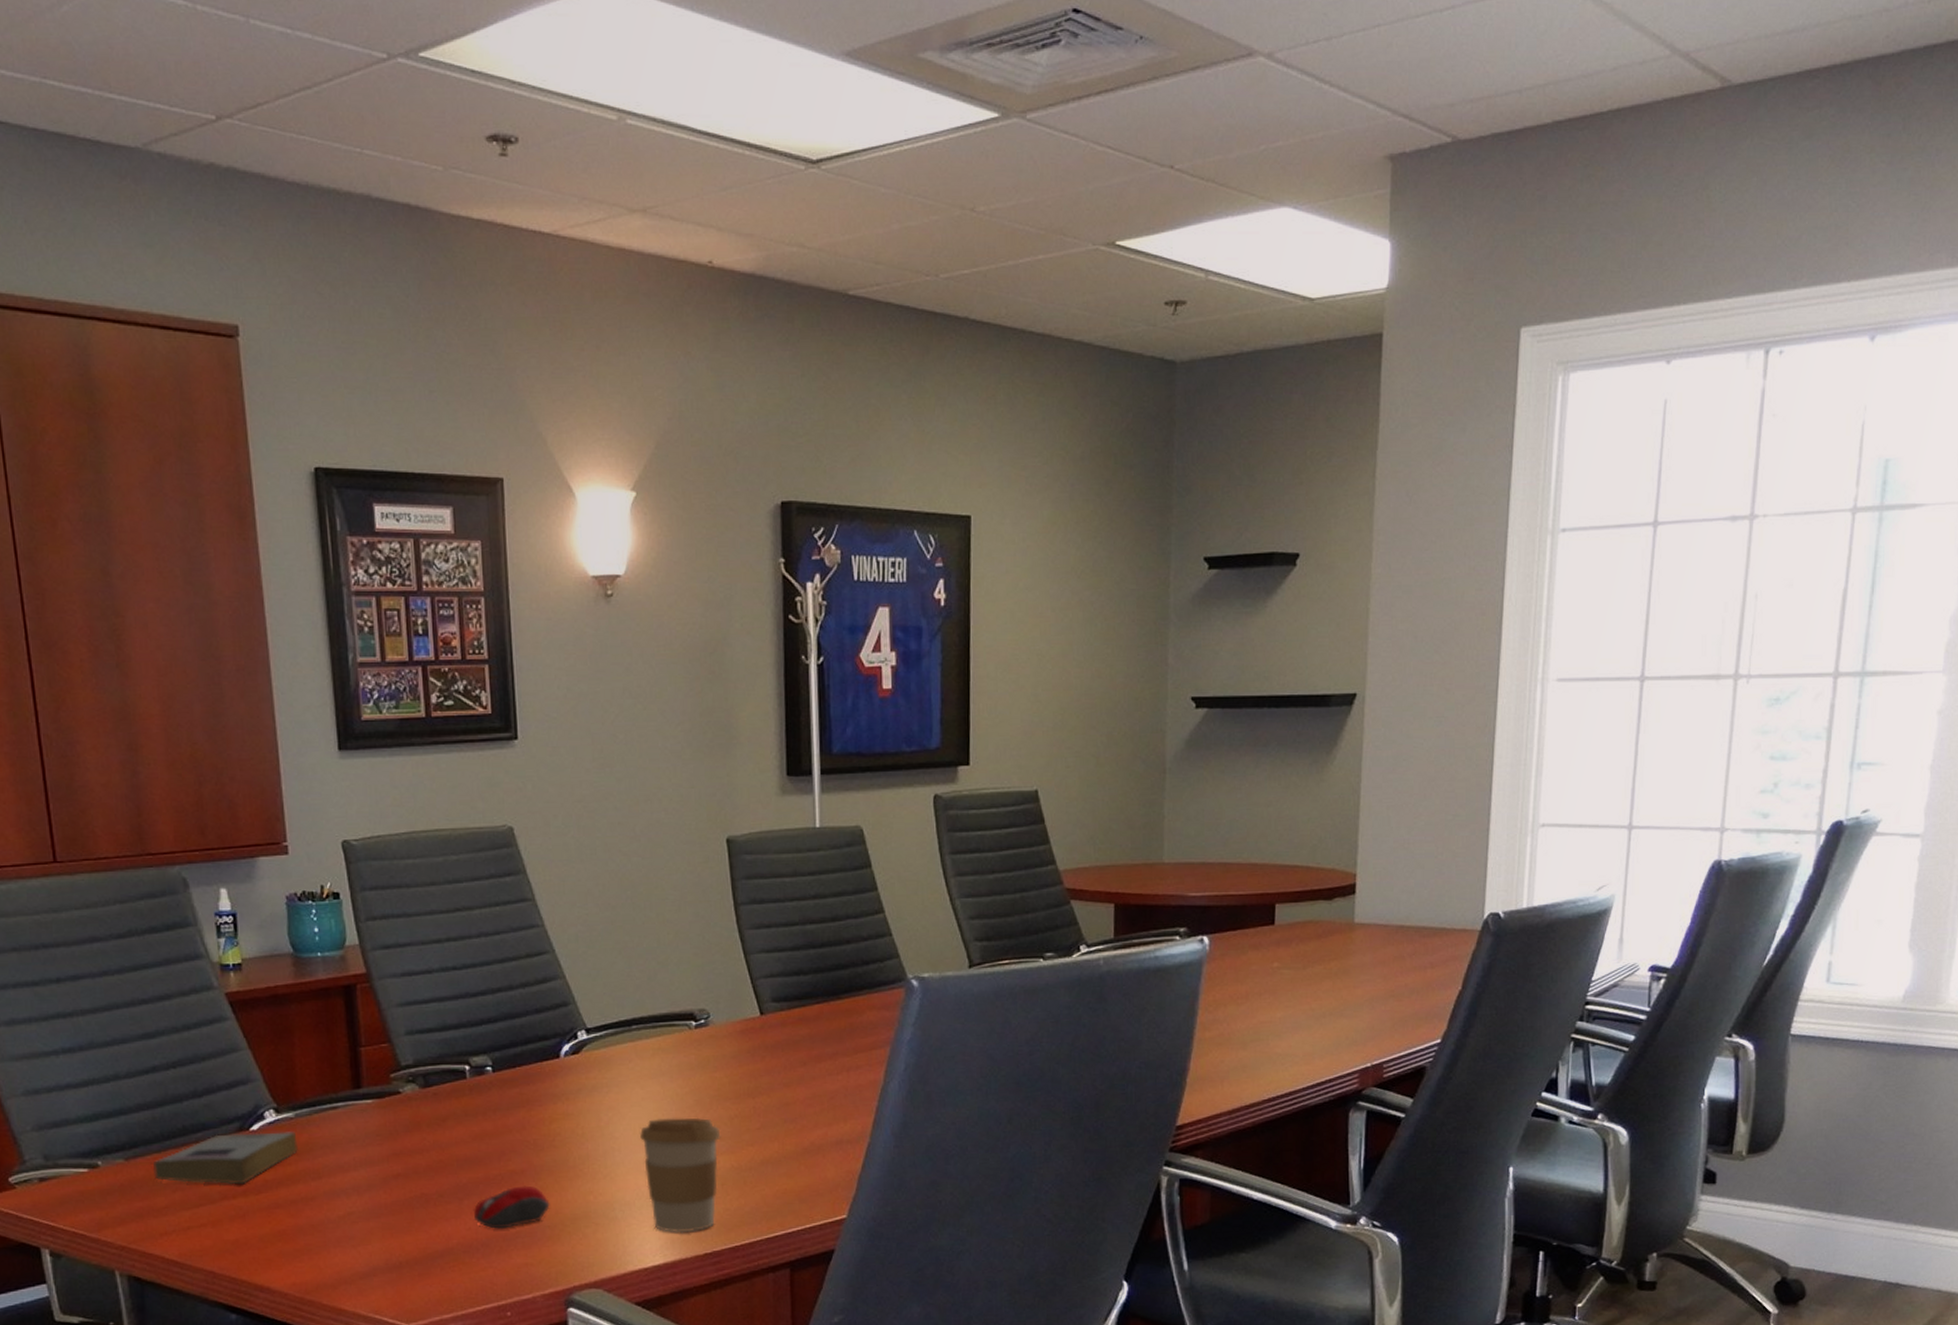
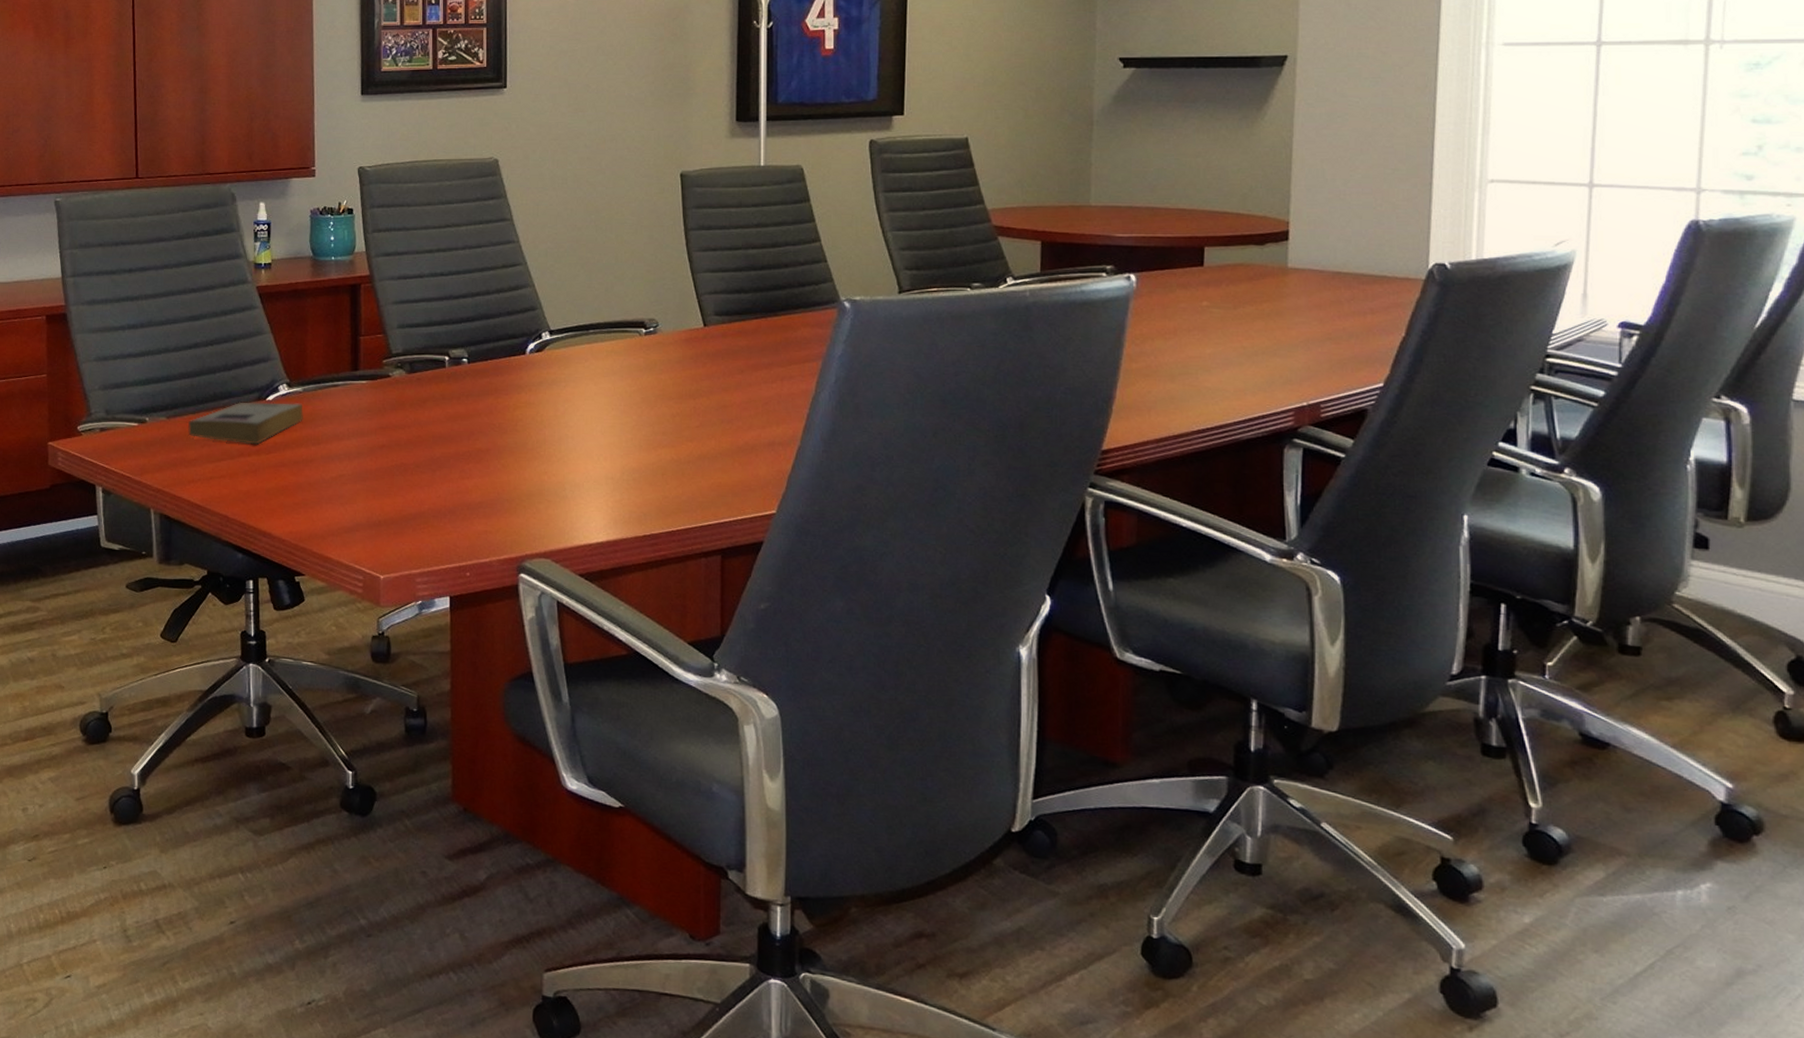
computer mouse: present [473,1185,550,1229] -> none [443,462,509,499]
coffee cup: present [640,1117,721,1233] -> none [592,412,663,515]

